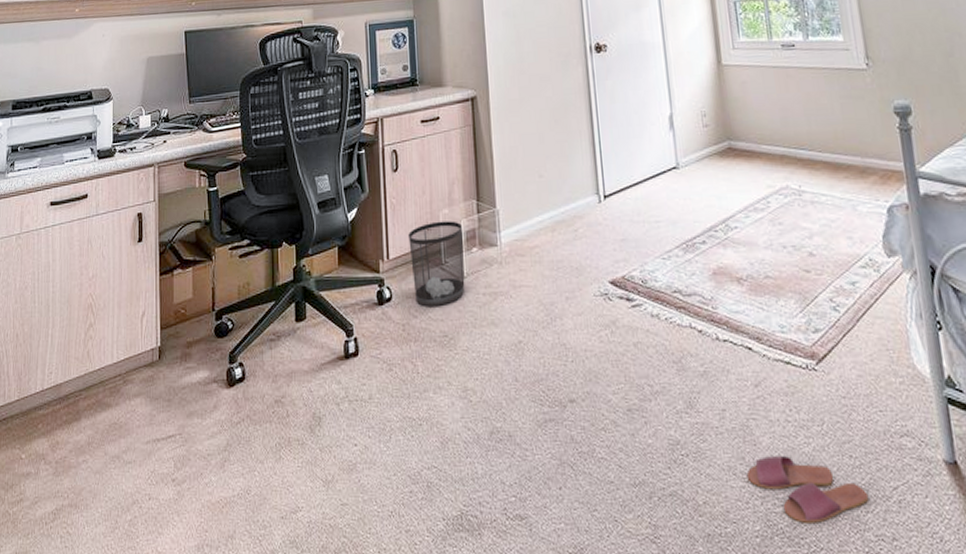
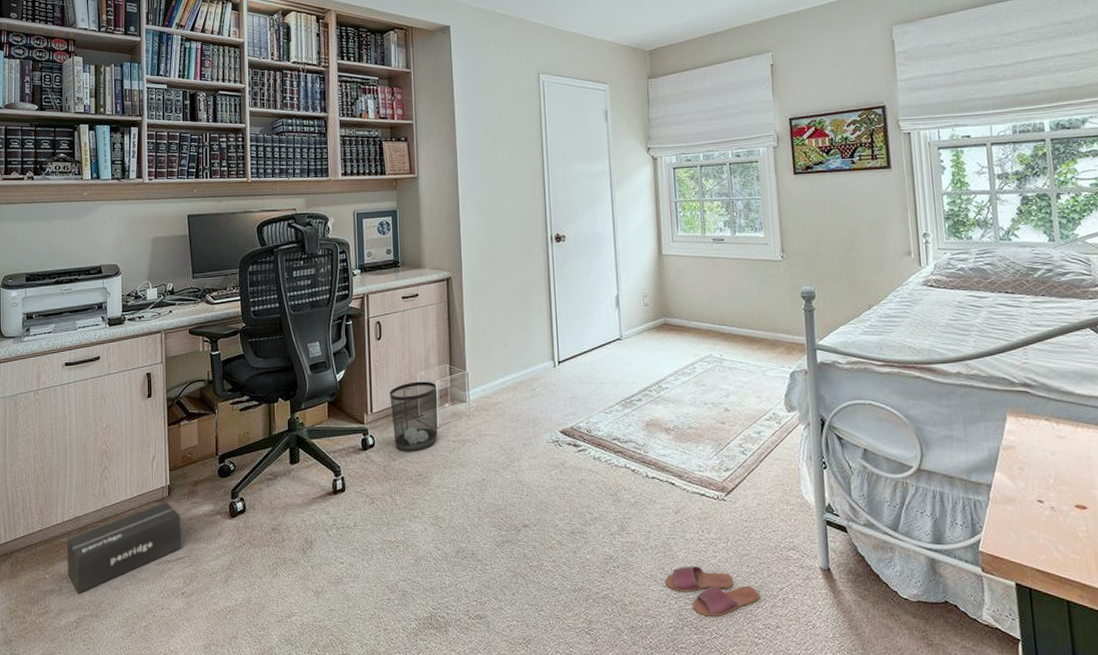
box: none [45,366,172,478] -> present [67,501,181,594]

